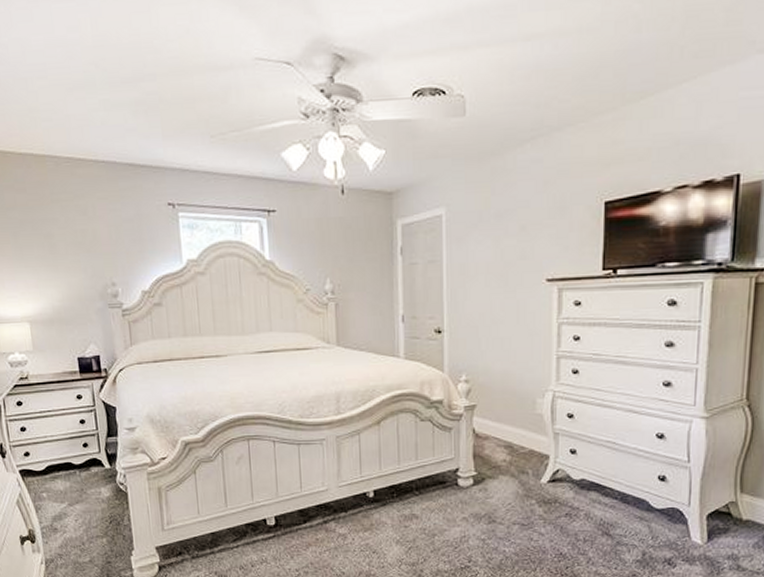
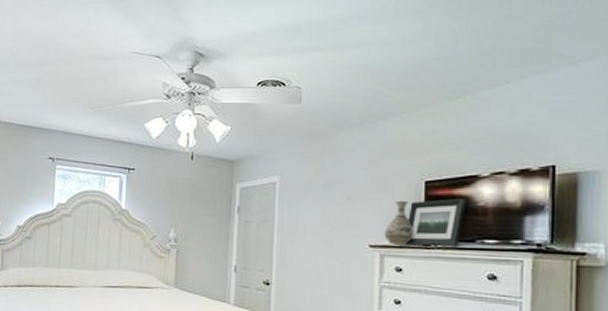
vase: none [562,225,593,277] -> present [384,200,414,245]
picture frame: none [585,217,648,276] -> present [406,197,466,247]

